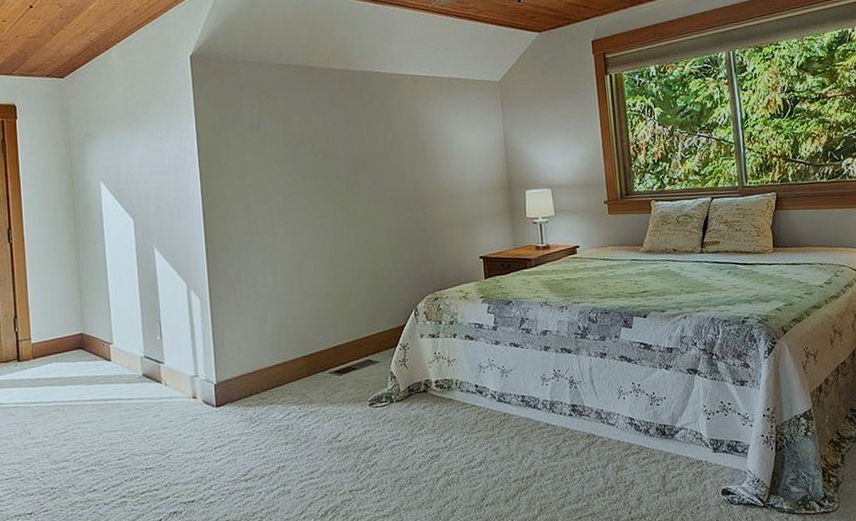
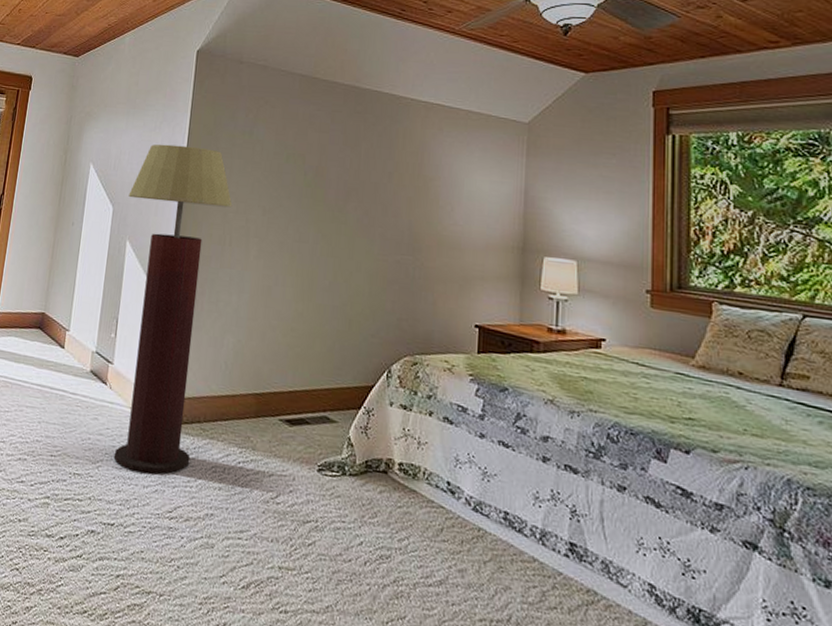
floor lamp: none [147,148,255,451] -> present [113,144,233,474]

